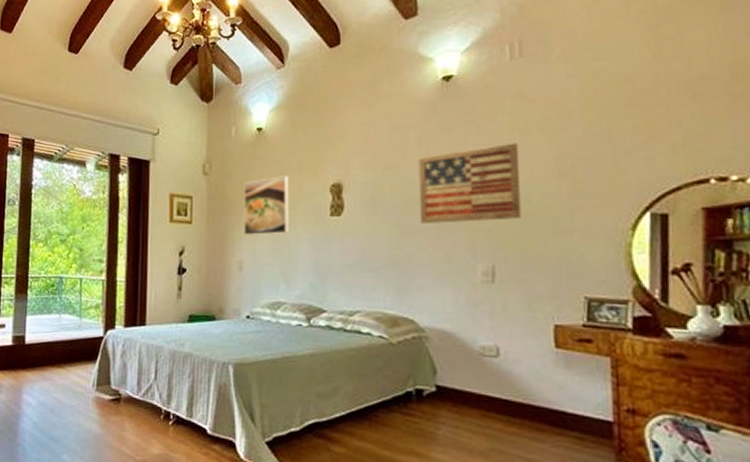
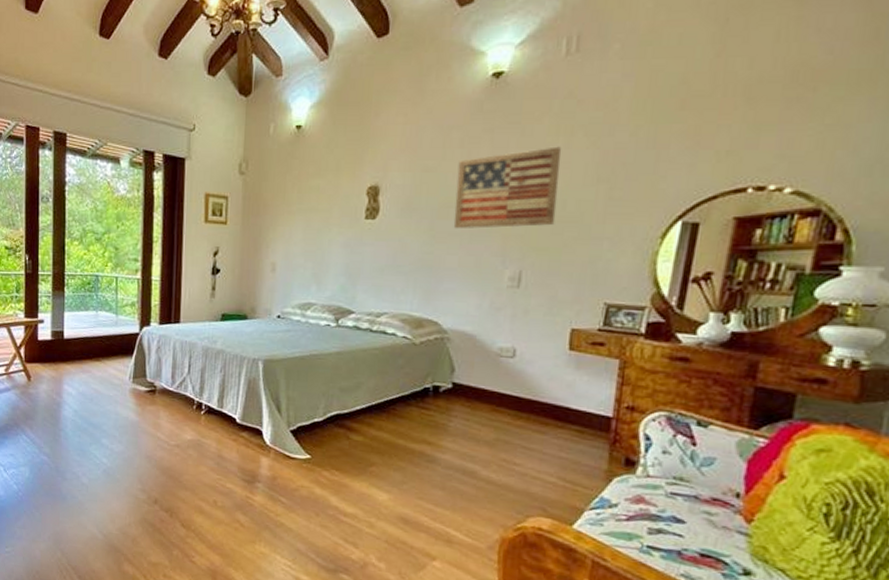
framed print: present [243,176,289,235] -> none [277,177,326,237]

